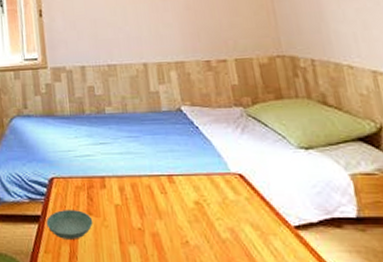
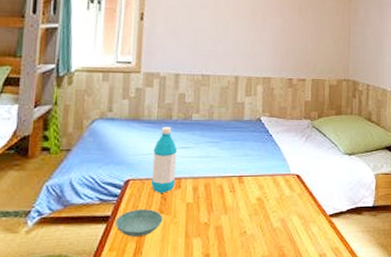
water bottle: none [71,121,100,193] -> present [151,126,177,193]

